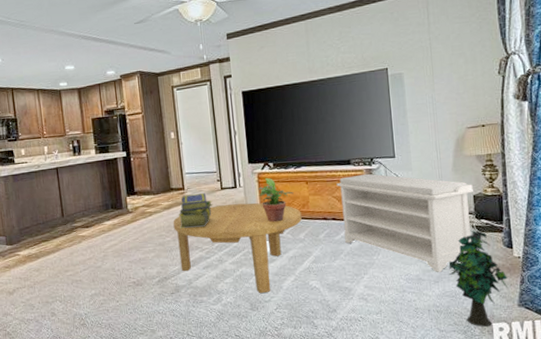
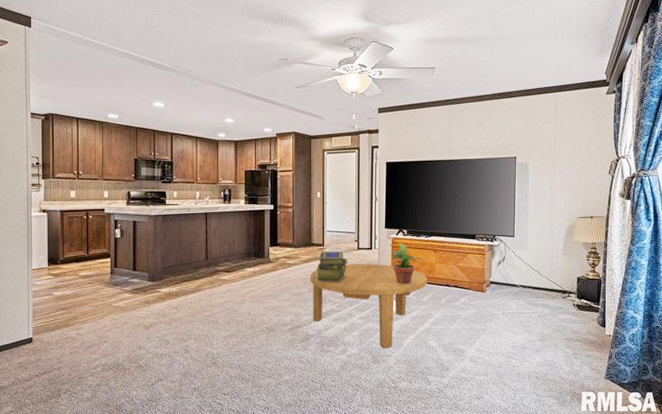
bench: present [336,173,473,273] -> none [461,248,578,344]
decorative plant: present [449,230,508,327] -> none [550,309,598,394]

